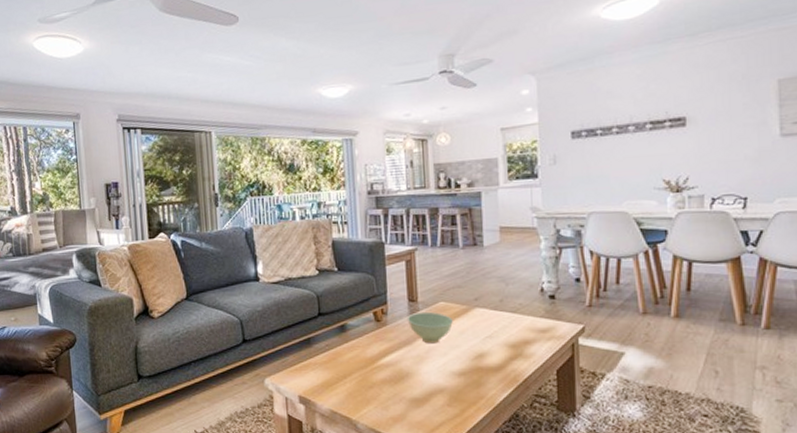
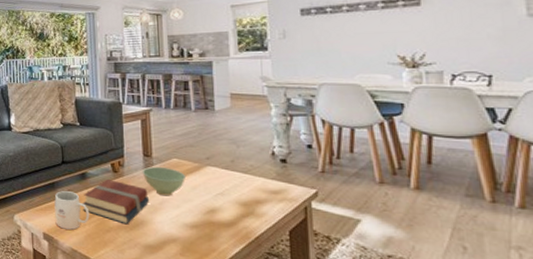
mug: none [310,347,351,390] -> present [54,191,90,230]
books: none [343,330,414,379] -> present [83,179,149,225]

